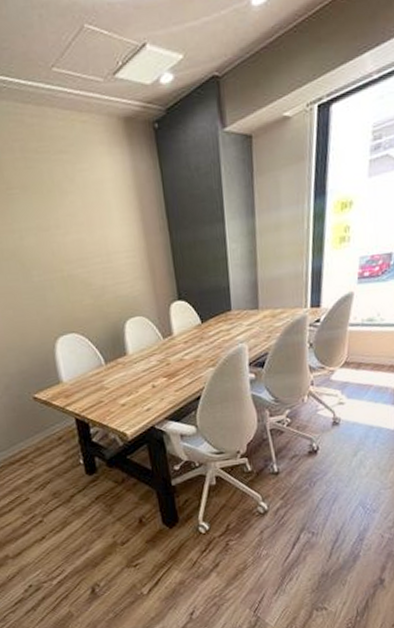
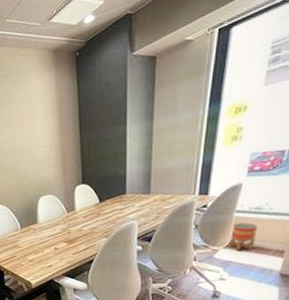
planter: none [344,337,371,371] -> present [228,223,257,251]

